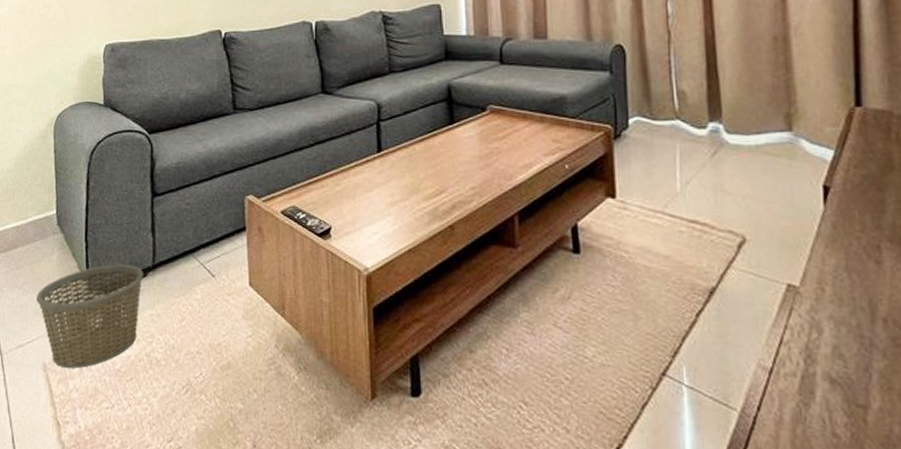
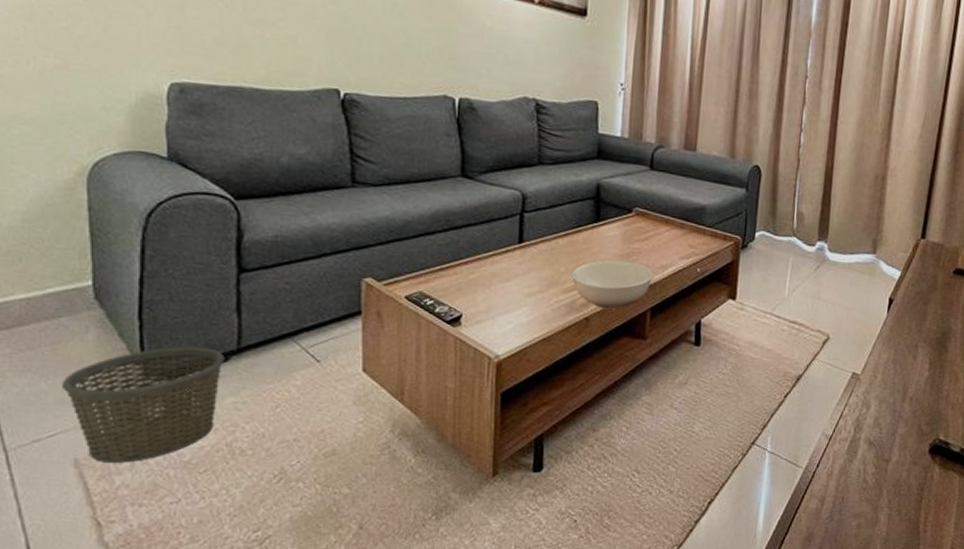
bowl: none [432,162,516,215] -> present [572,260,653,310]

